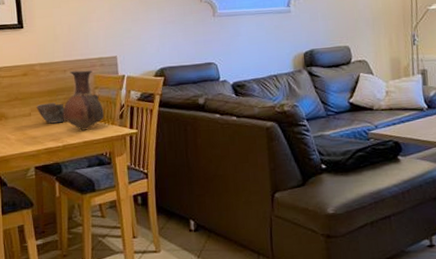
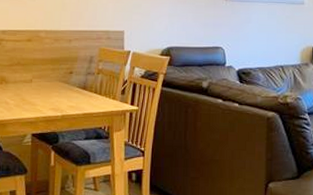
bowl: present [36,102,65,124] -> none [38,71,67,93]
vase: present [63,70,105,131] -> none [64,41,107,102]

